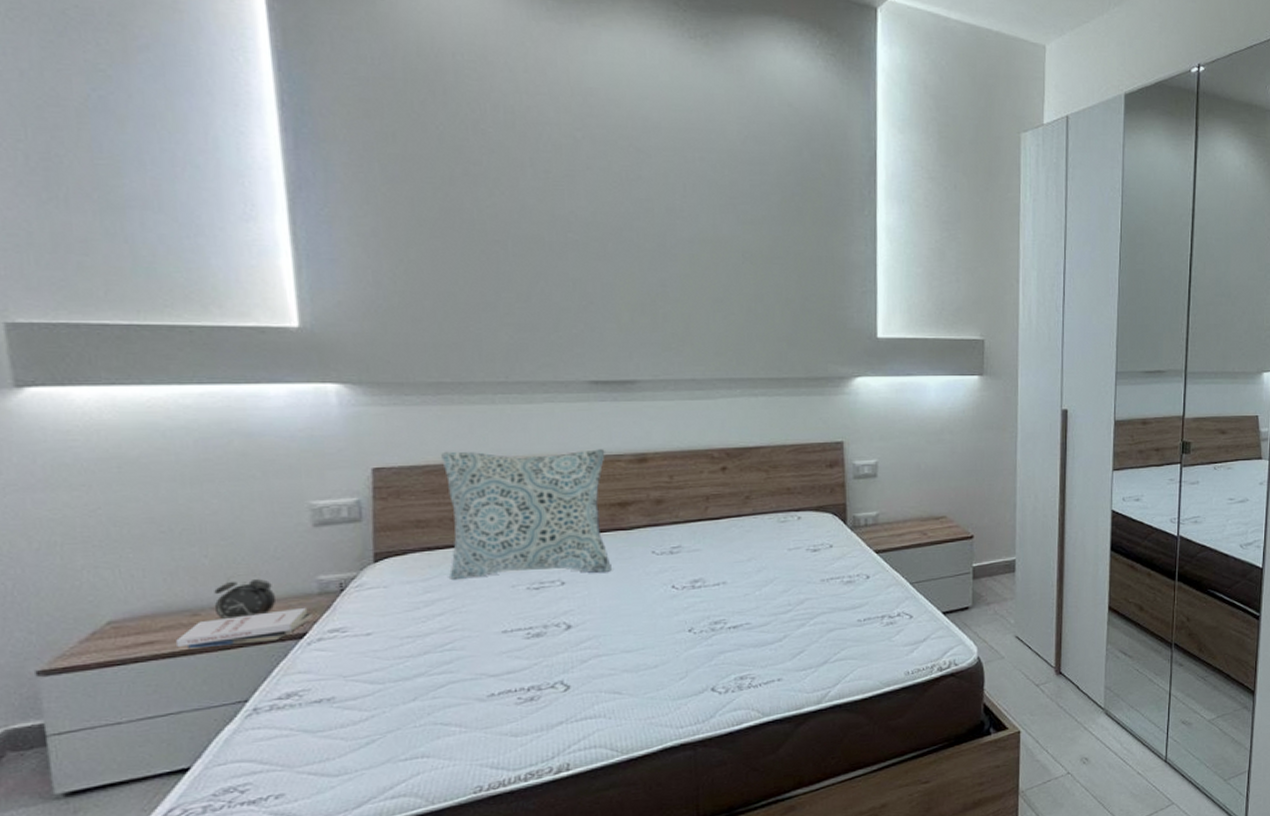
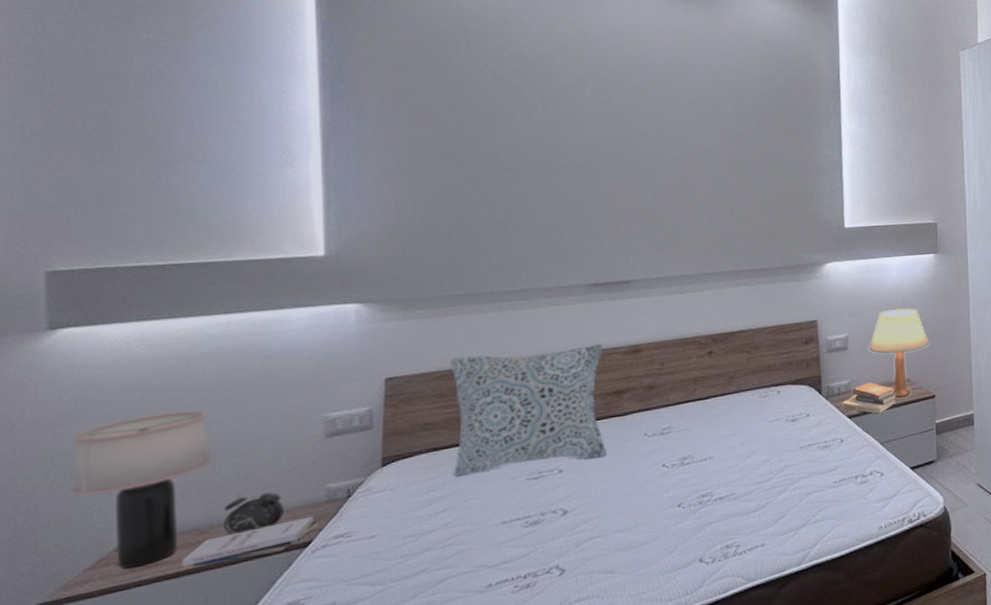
table lamp: none [52,485,199,644] -> present [70,410,213,569]
books: none [868,516,930,551] -> present [841,382,897,414]
table lamp: none [901,435,969,536] -> present [869,308,929,398]

